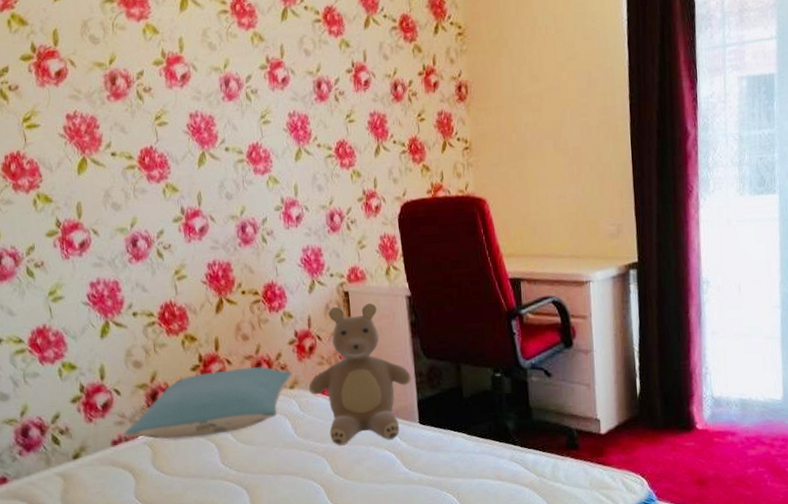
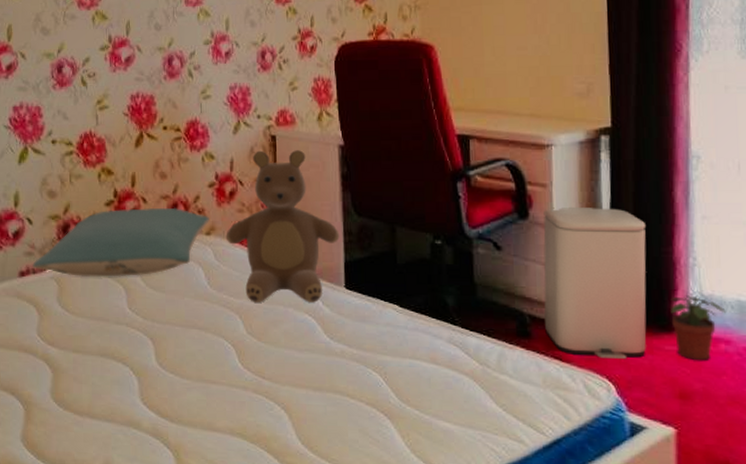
pedal bin: none [585,331,671,460] -> present [543,207,647,360]
potted plant: none [688,399,731,452] -> present [670,295,726,360]

